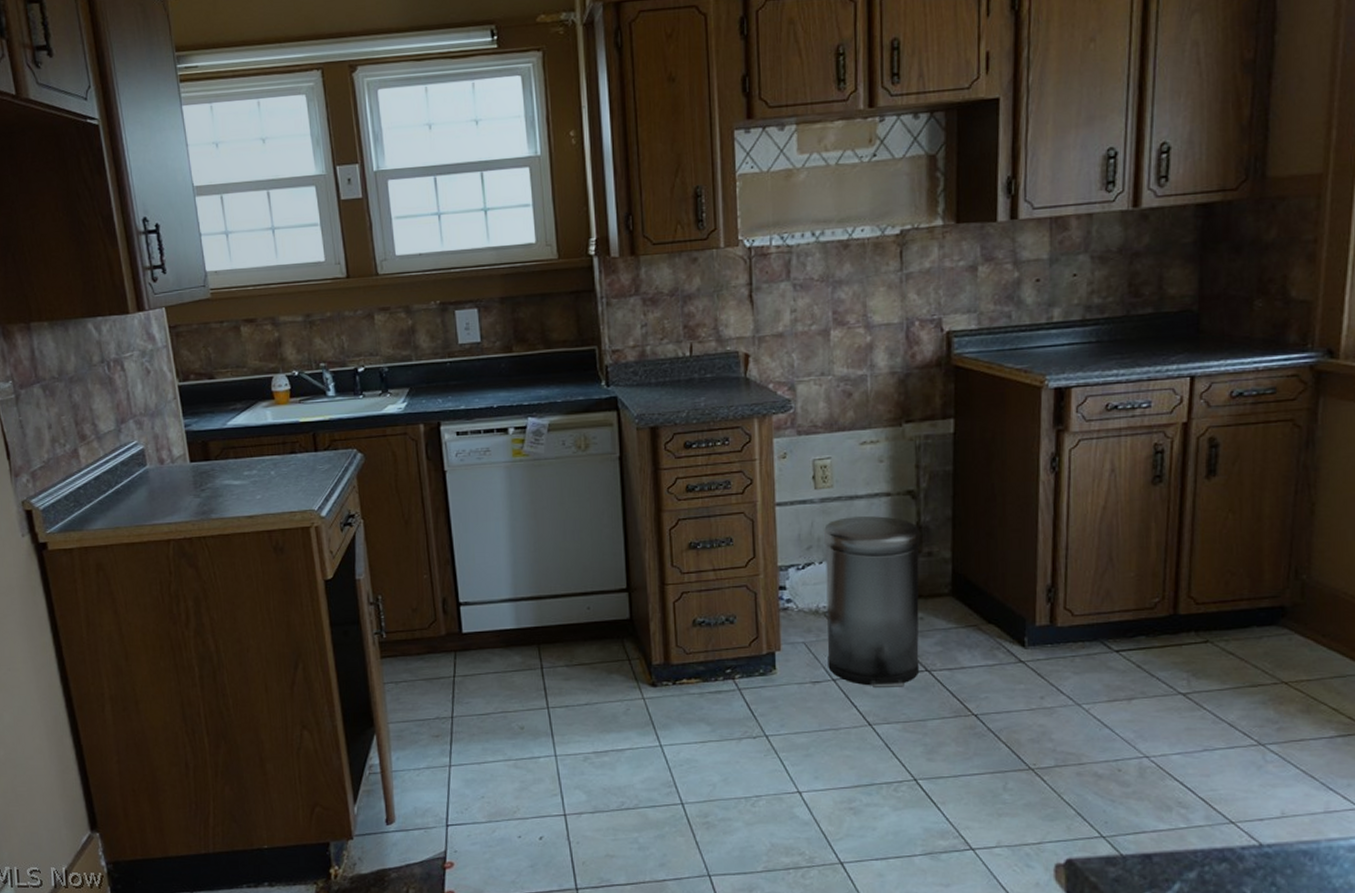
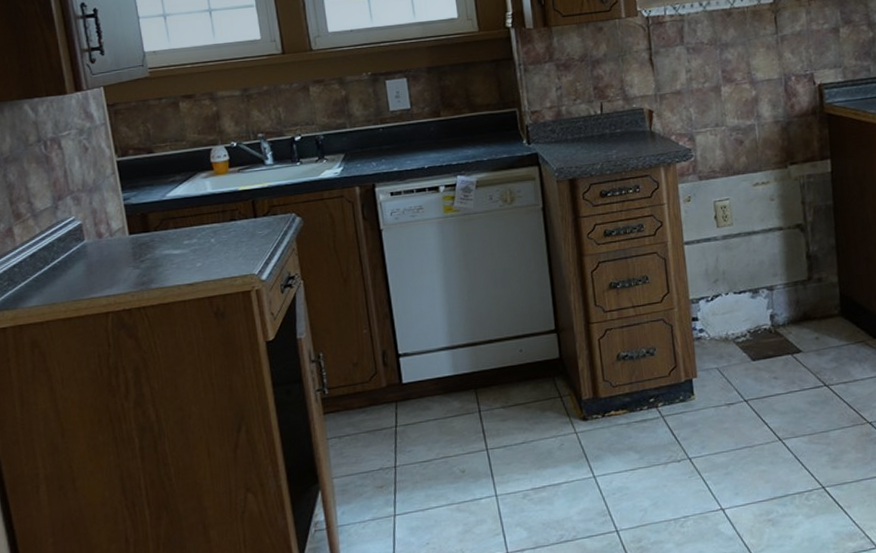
pedal bin: present [823,516,921,689] -> none [727,248,819,406]

